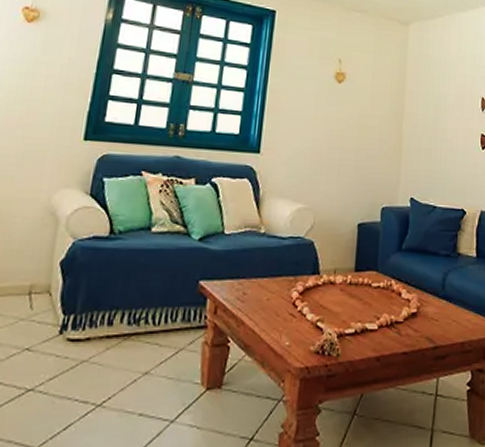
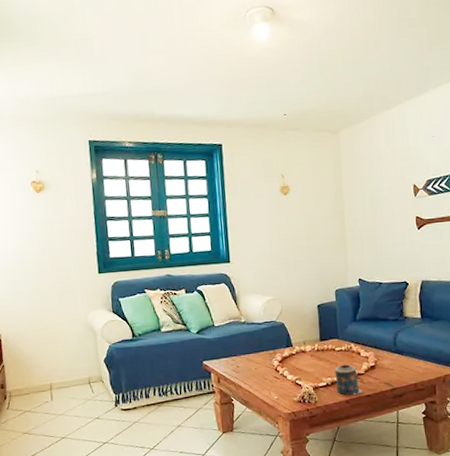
candle: none [366,307,398,349] -> present [334,364,362,395]

